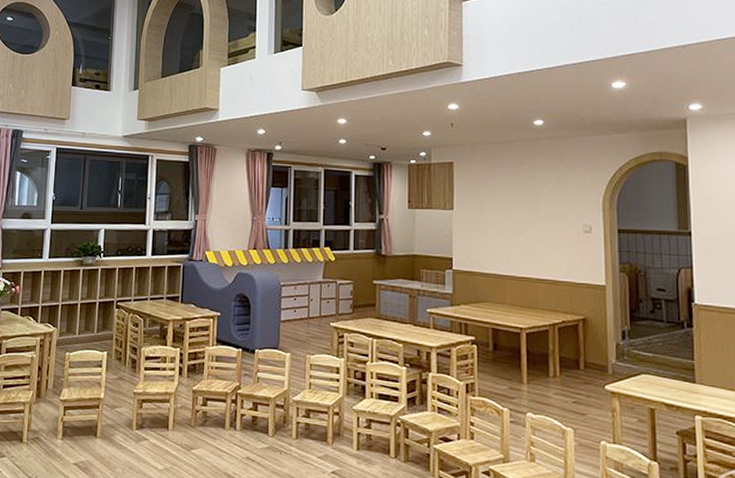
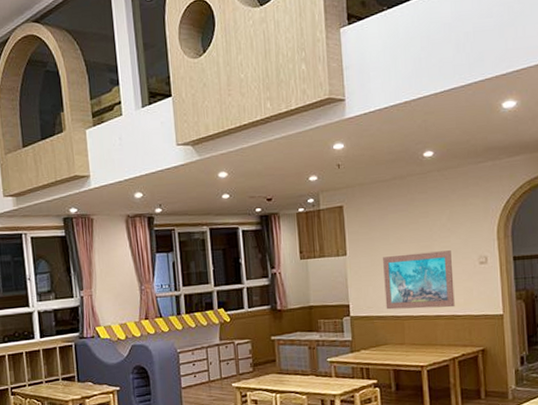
wall art: none [488,215,557,273] -> present [383,250,455,310]

